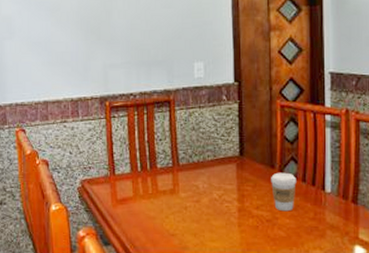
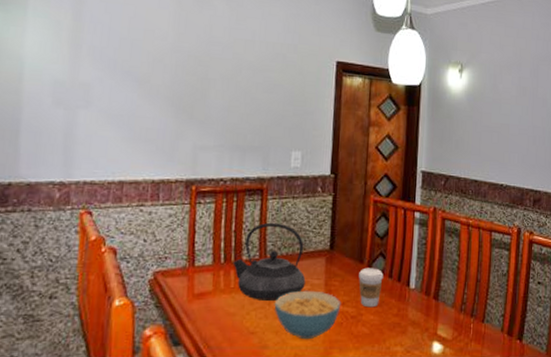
teapot: none [149,132,219,205] -> present [233,222,306,301]
cereal bowl: none [190,195,255,242] -> present [274,290,341,340]

